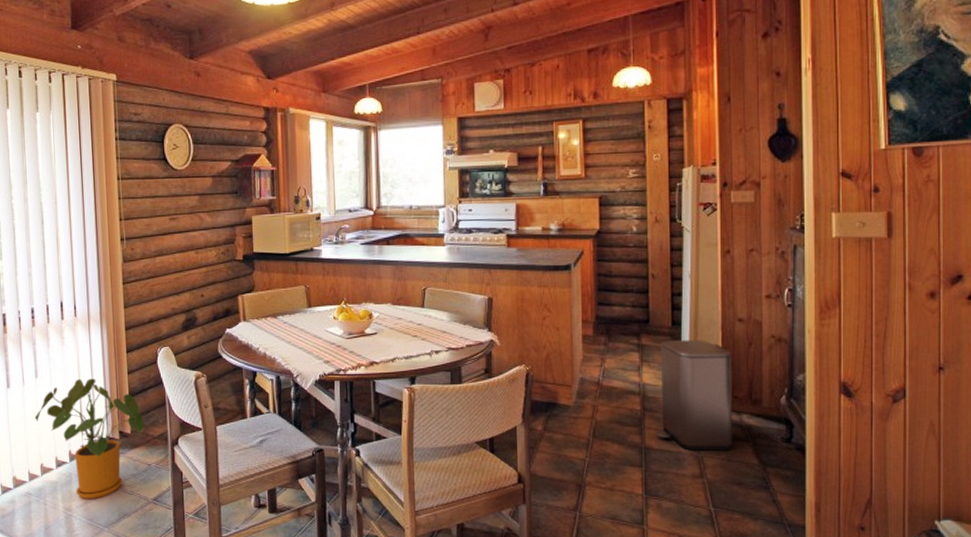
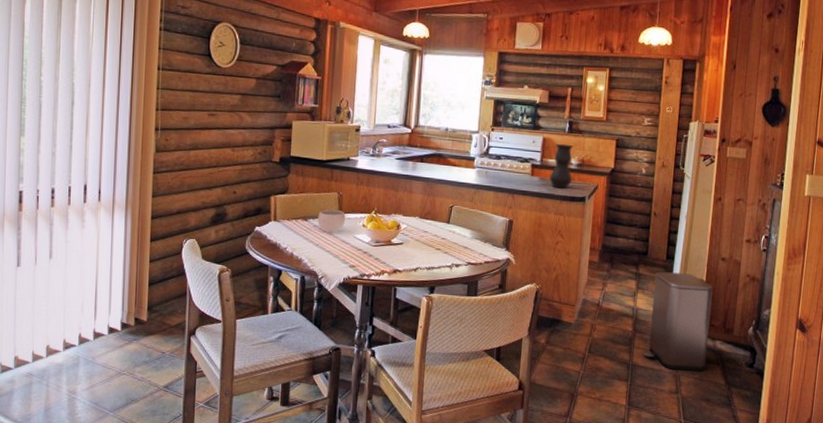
house plant: present [34,378,144,500] -> none [44,263,162,384]
cup: none [287,303,315,330] -> present [318,209,345,234]
vase: none [528,209,553,258] -> present [550,144,574,189]

